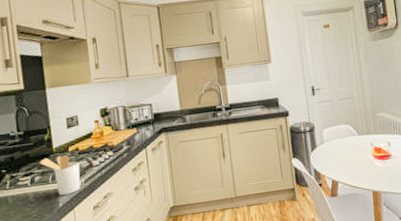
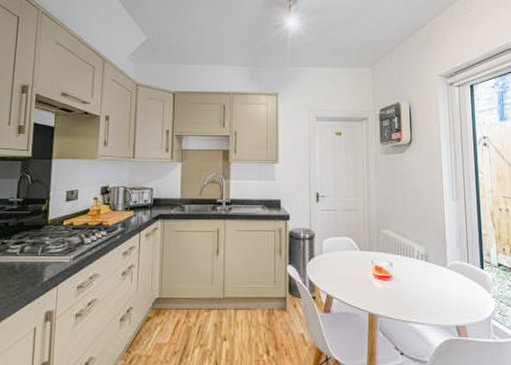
utensil holder: present [39,155,81,196] -> none [31,228,71,269]

